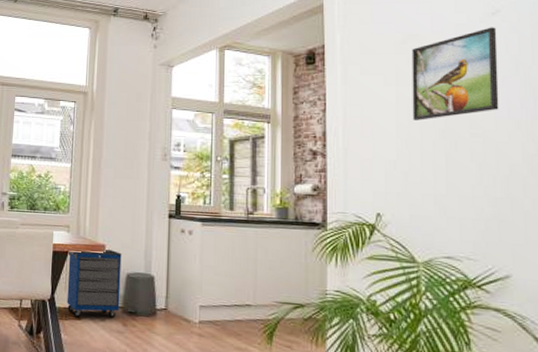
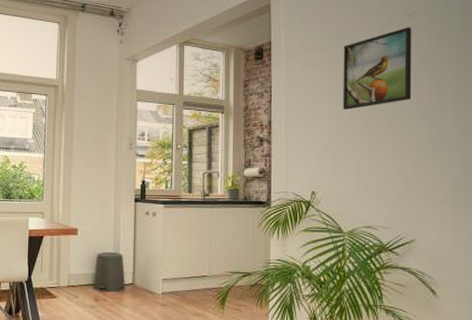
cabinet: present [66,249,122,319] -> none [43,233,93,296]

